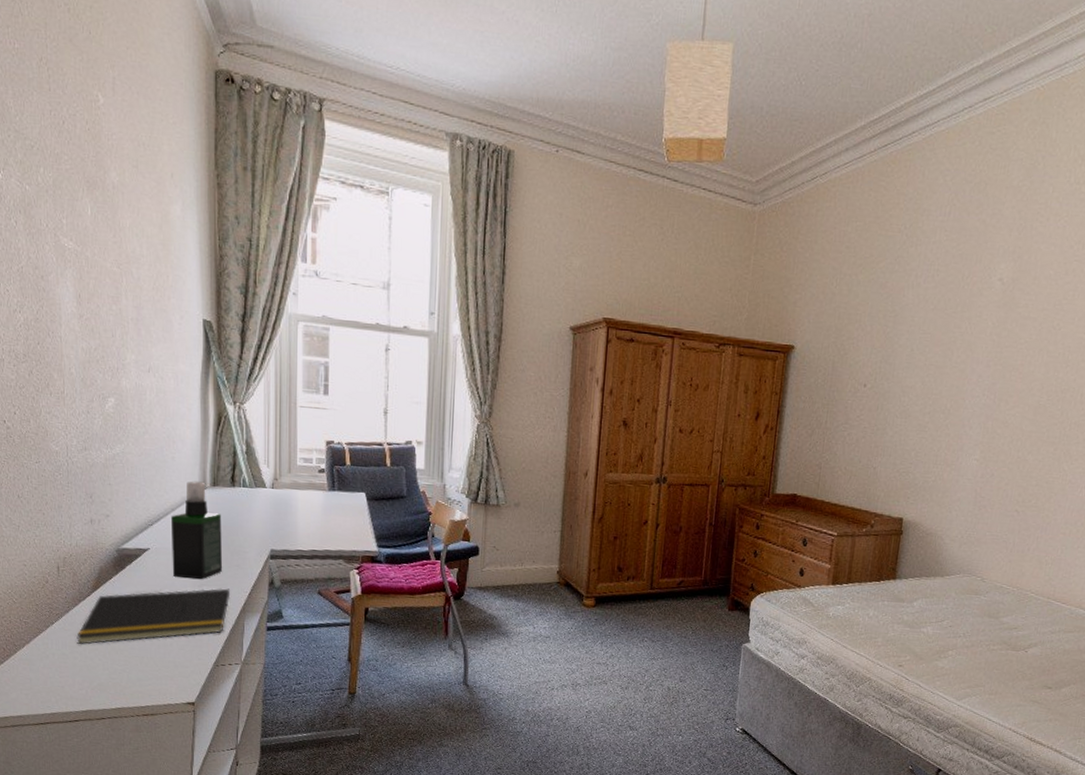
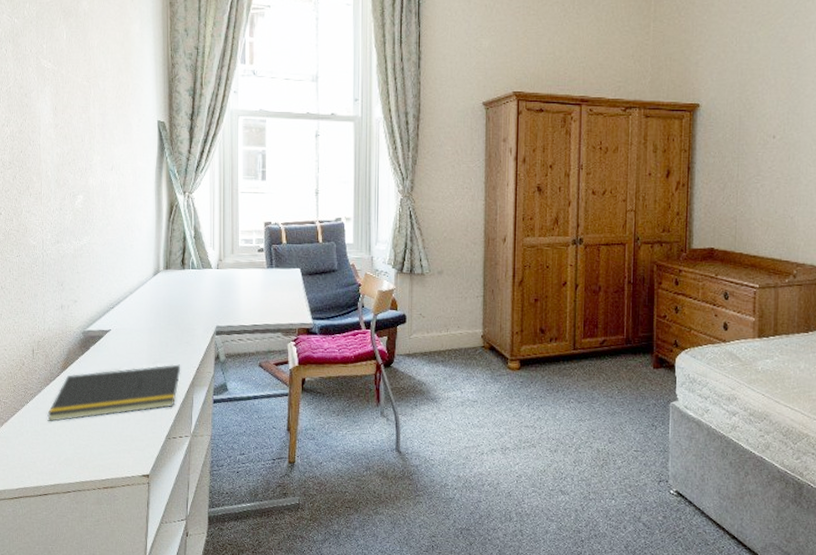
spray bottle: present [170,481,223,580] -> none [129,265,174,357]

